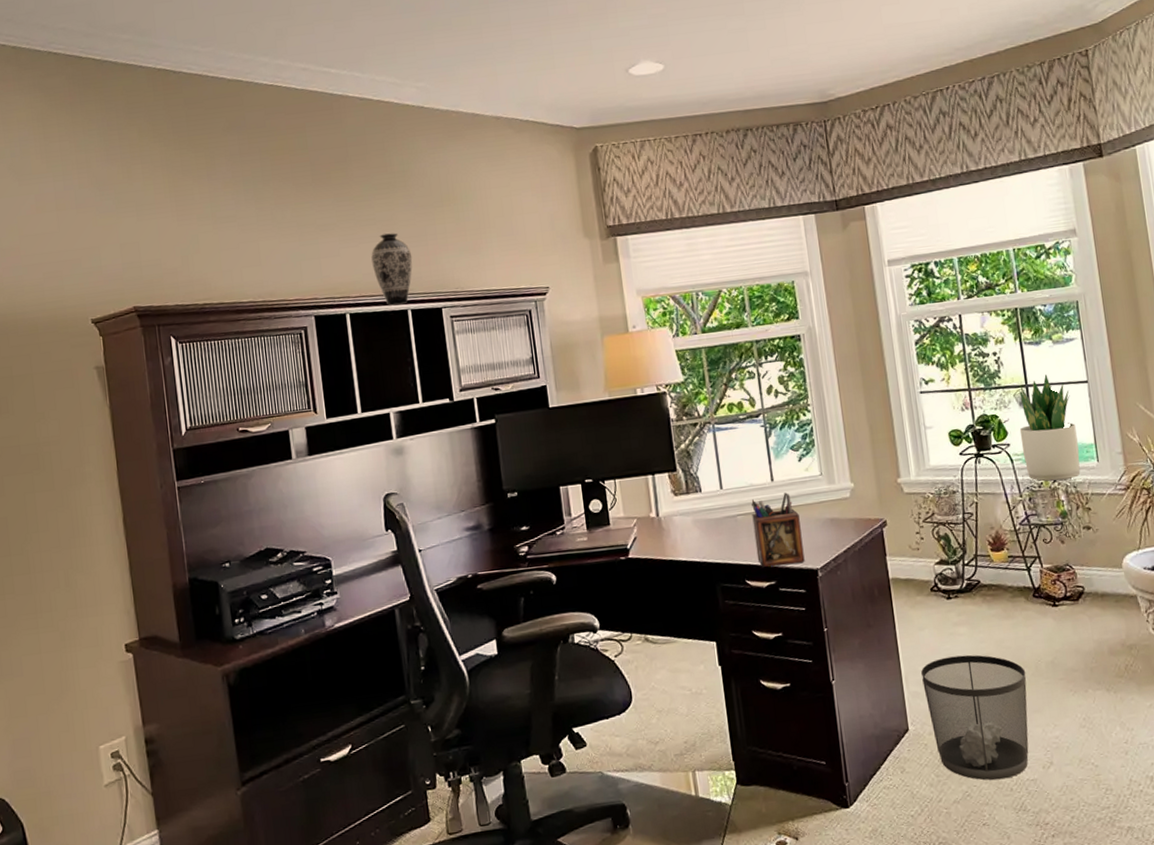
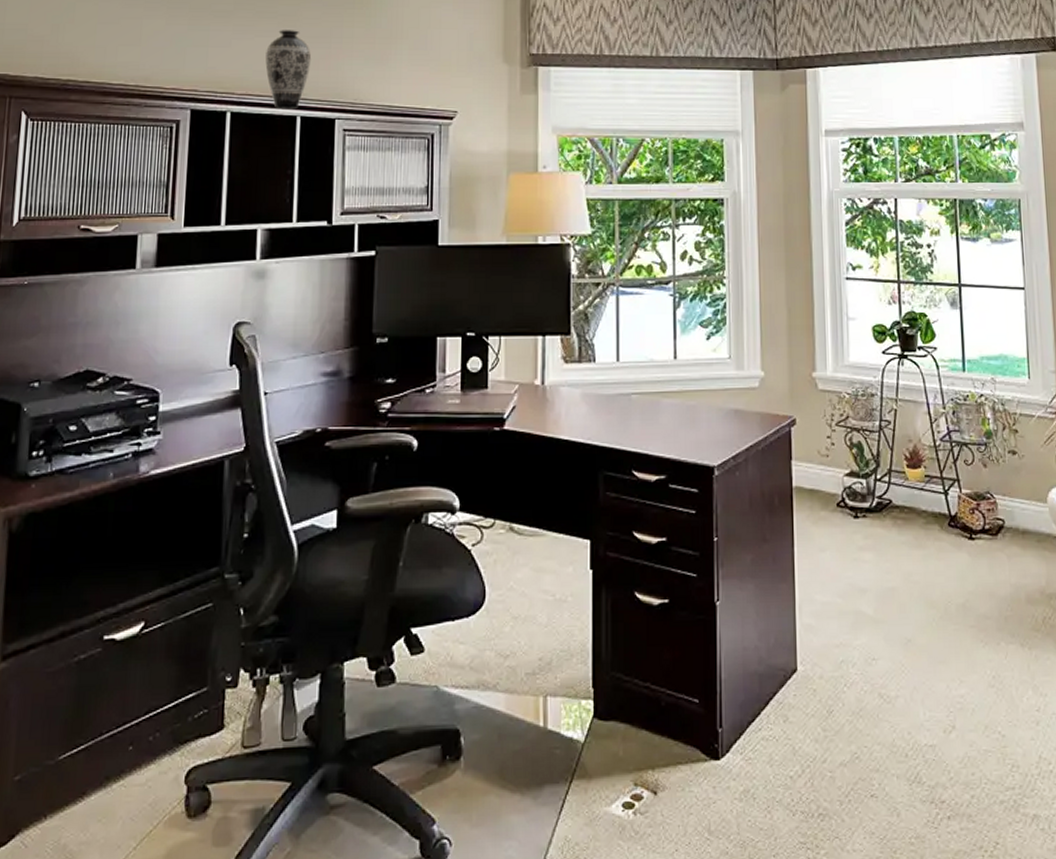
desk organizer: present [751,493,805,567] -> none [648,374,701,457]
waste bin: present [920,654,1029,780] -> none [816,586,934,742]
planter: present [1019,374,1081,481] -> none [948,275,1010,394]

